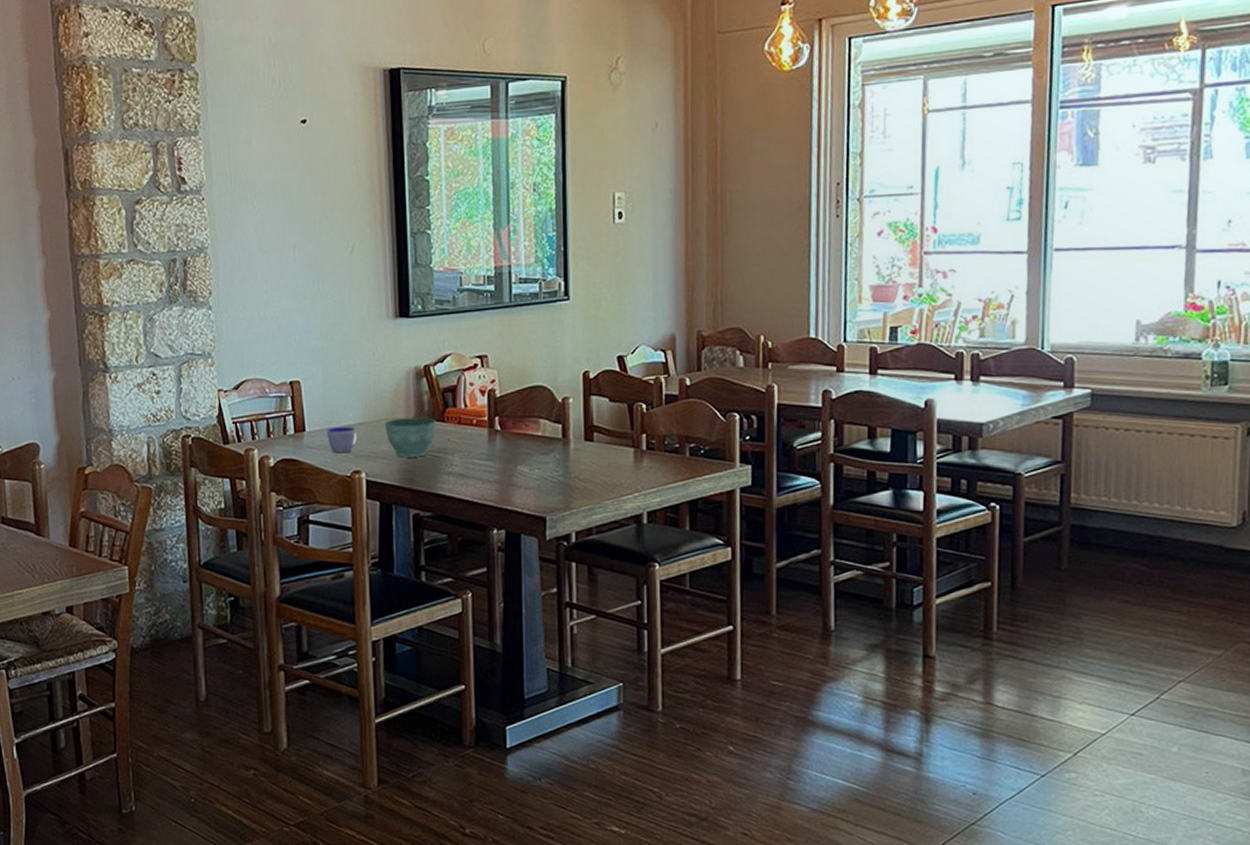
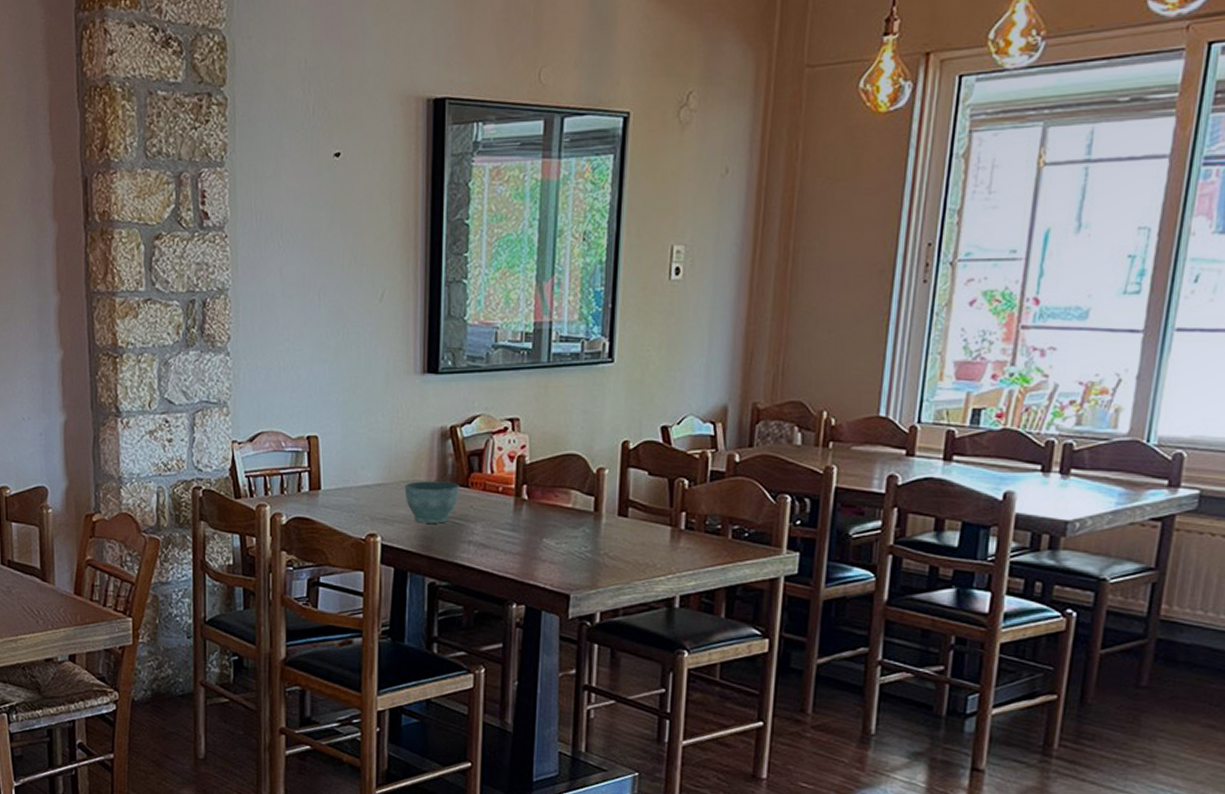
cup: present [326,427,358,454] -> none [343,487,375,515]

